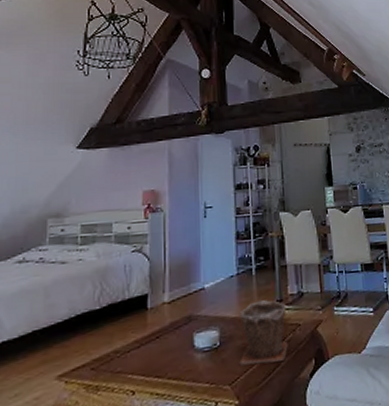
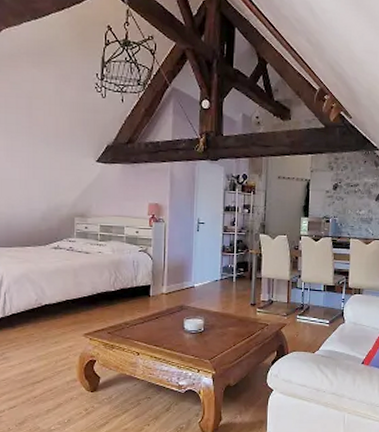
plant pot: present [239,300,288,366] -> none [218,302,258,349]

